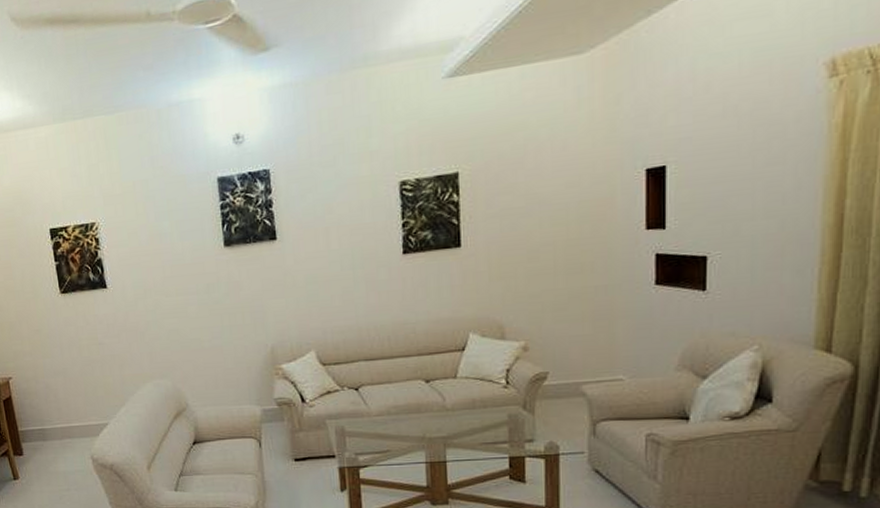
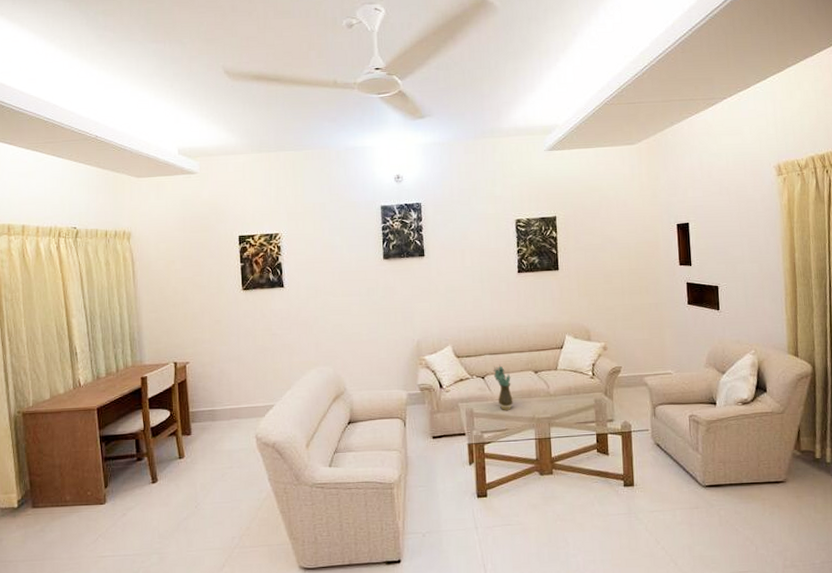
vase: none [370,372,397,430] -> present [493,364,513,411]

